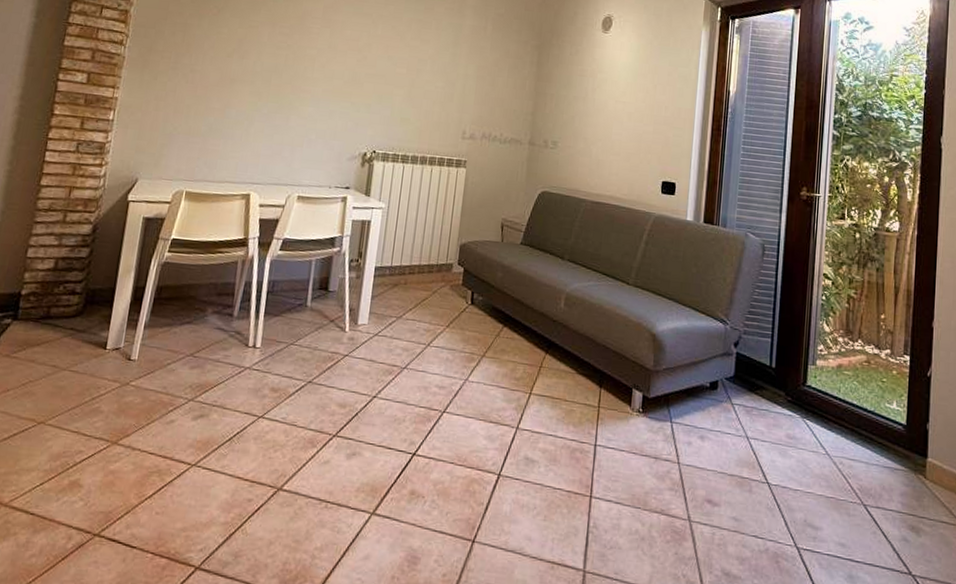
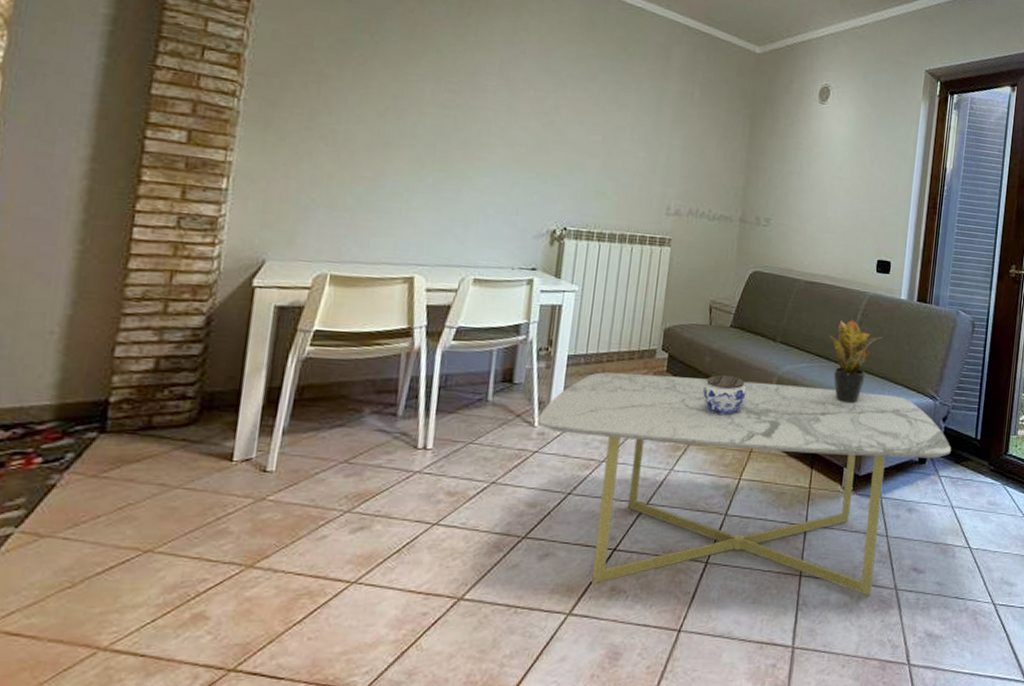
coffee table: none [347,283,744,525] -> present [536,372,951,596]
jar: none [495,289,536,329] -> present [703,374,747,415]
potted plant: none [614,239,670,324] -> present [827,319,883,404]

